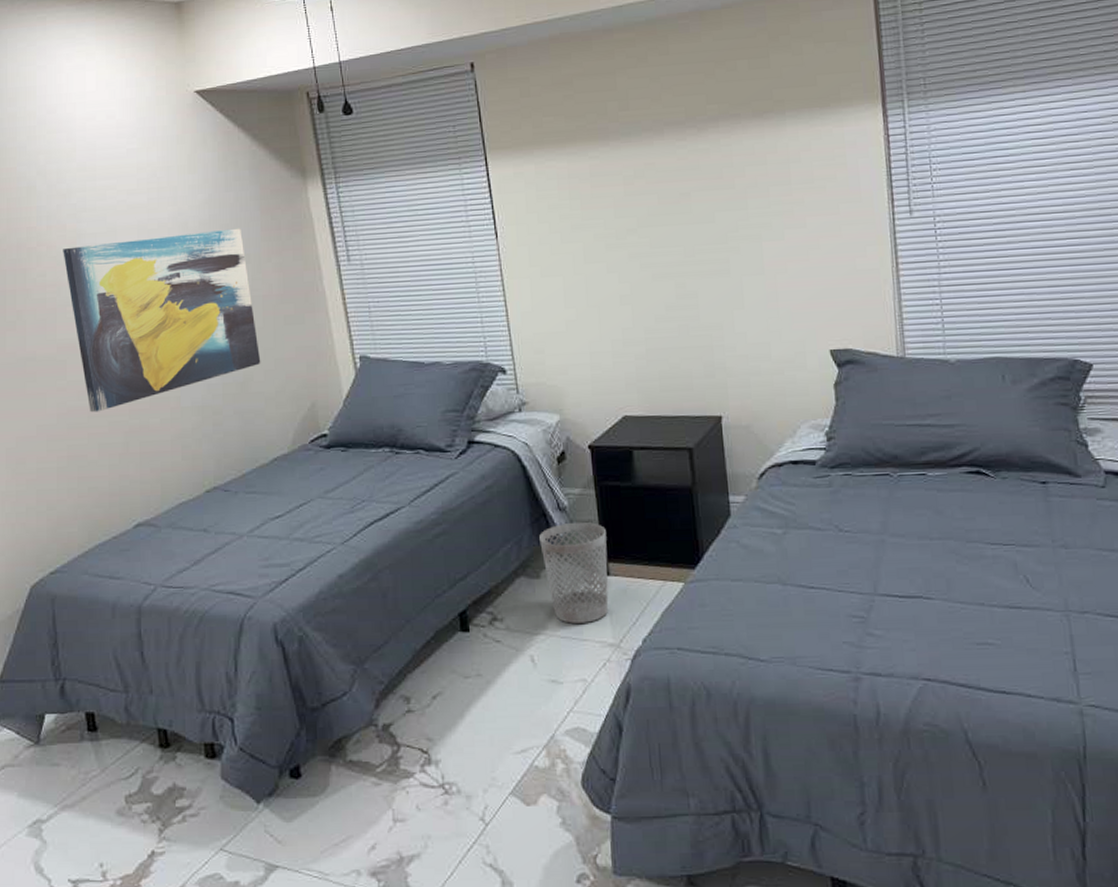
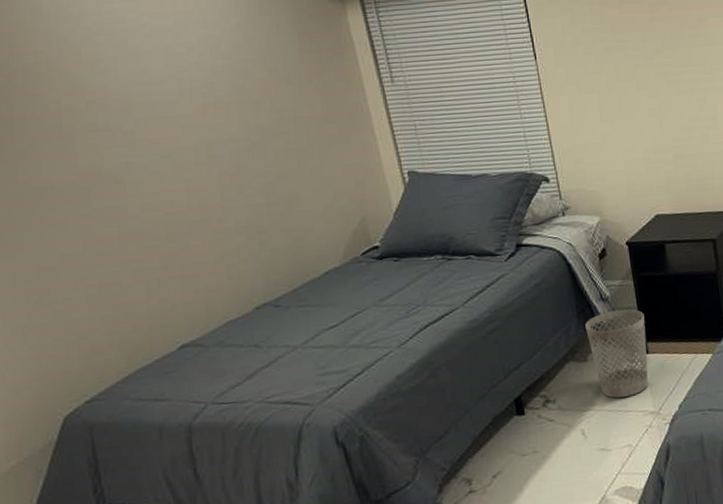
wall art: present [63,228,261,413] -> none [78,51,307,239]

